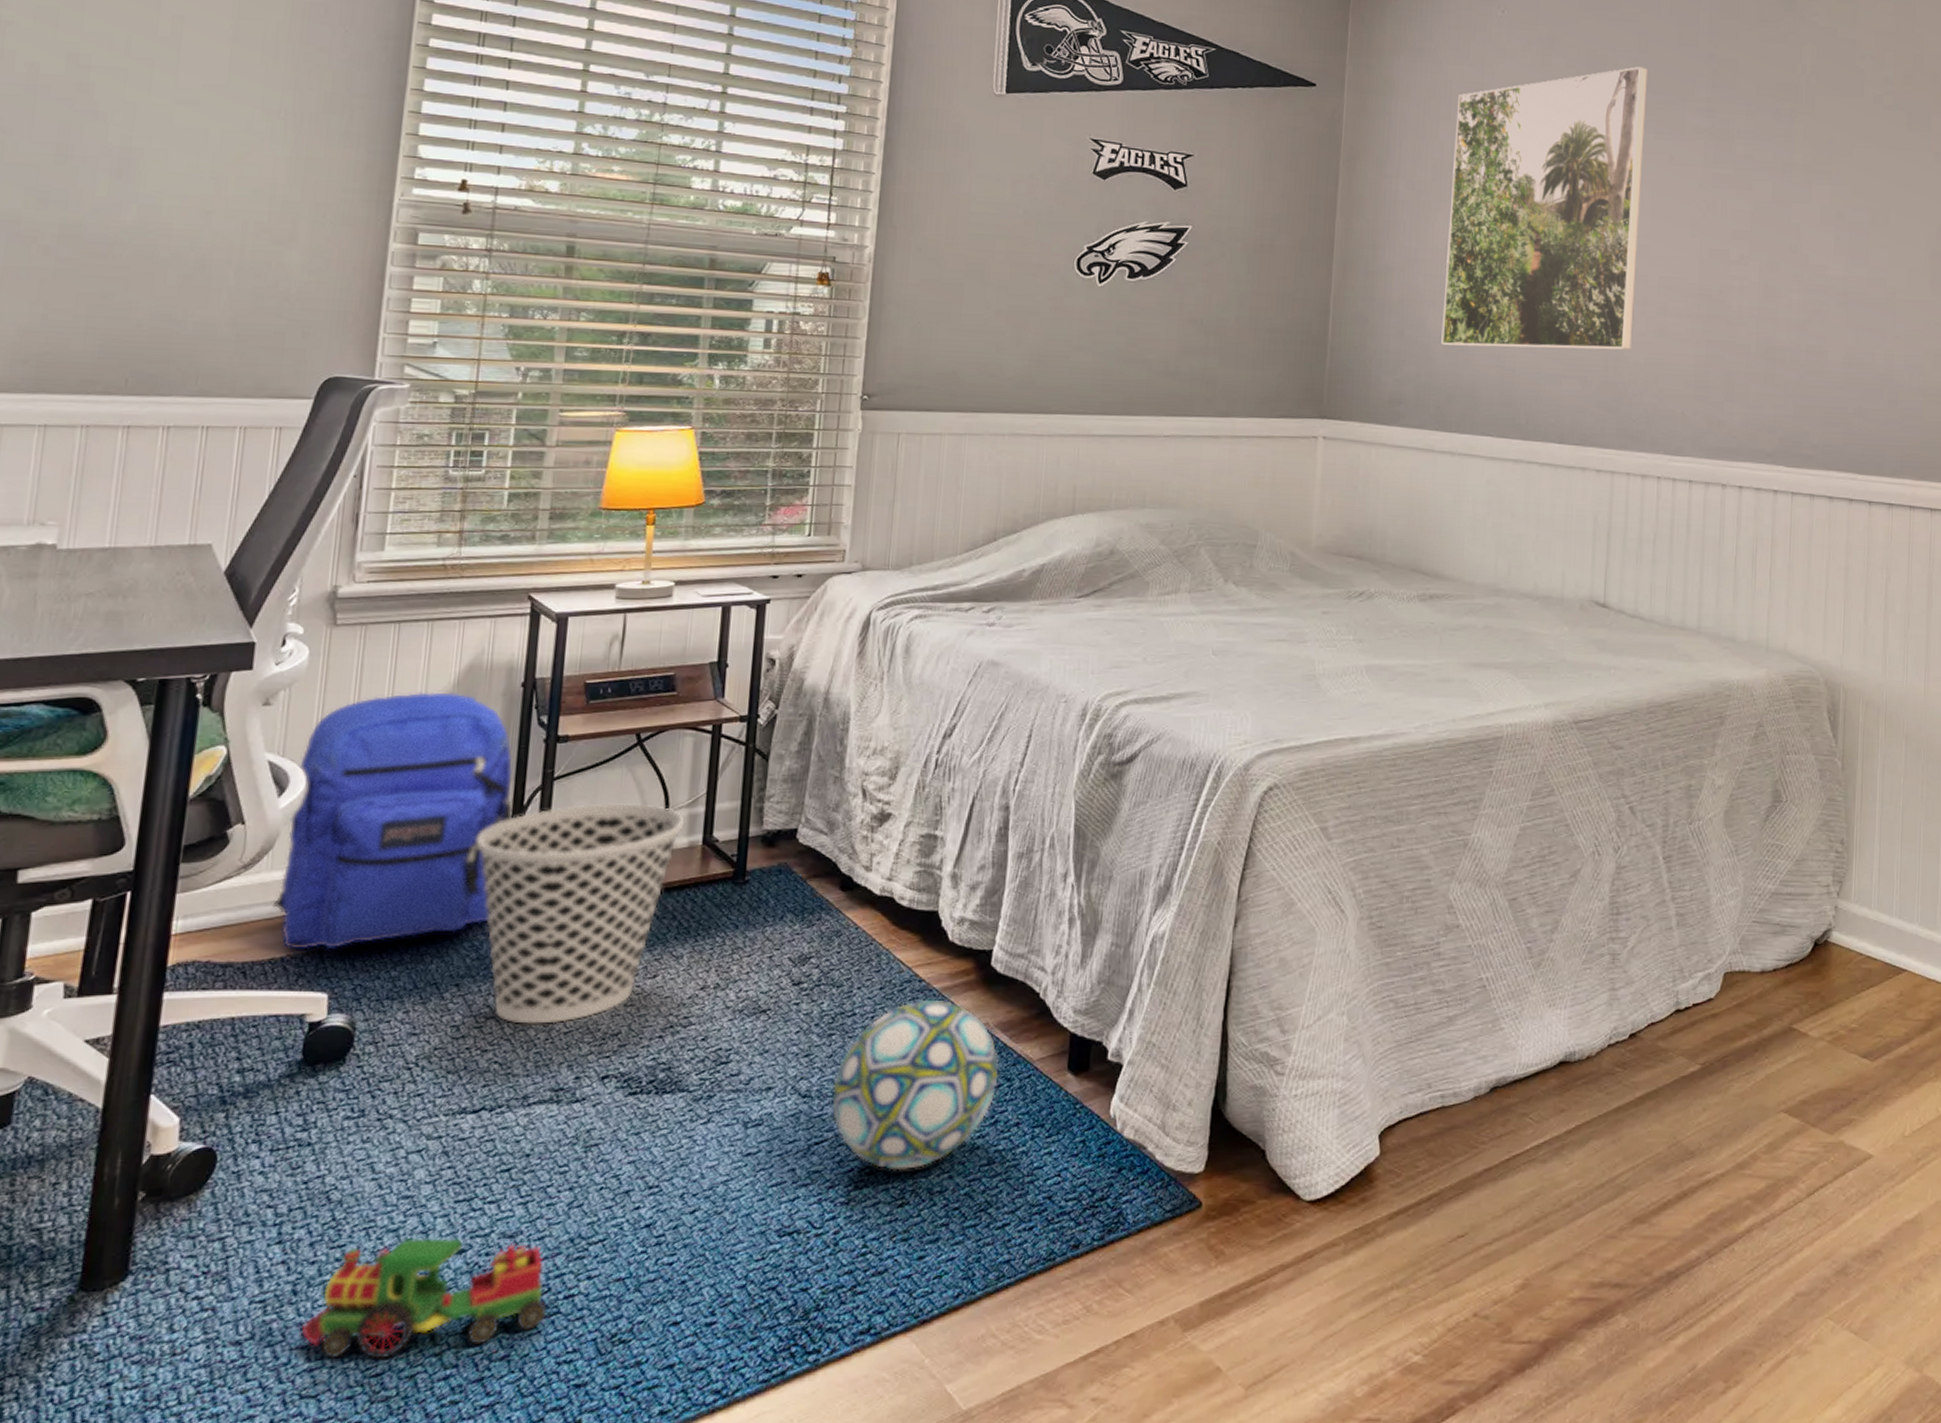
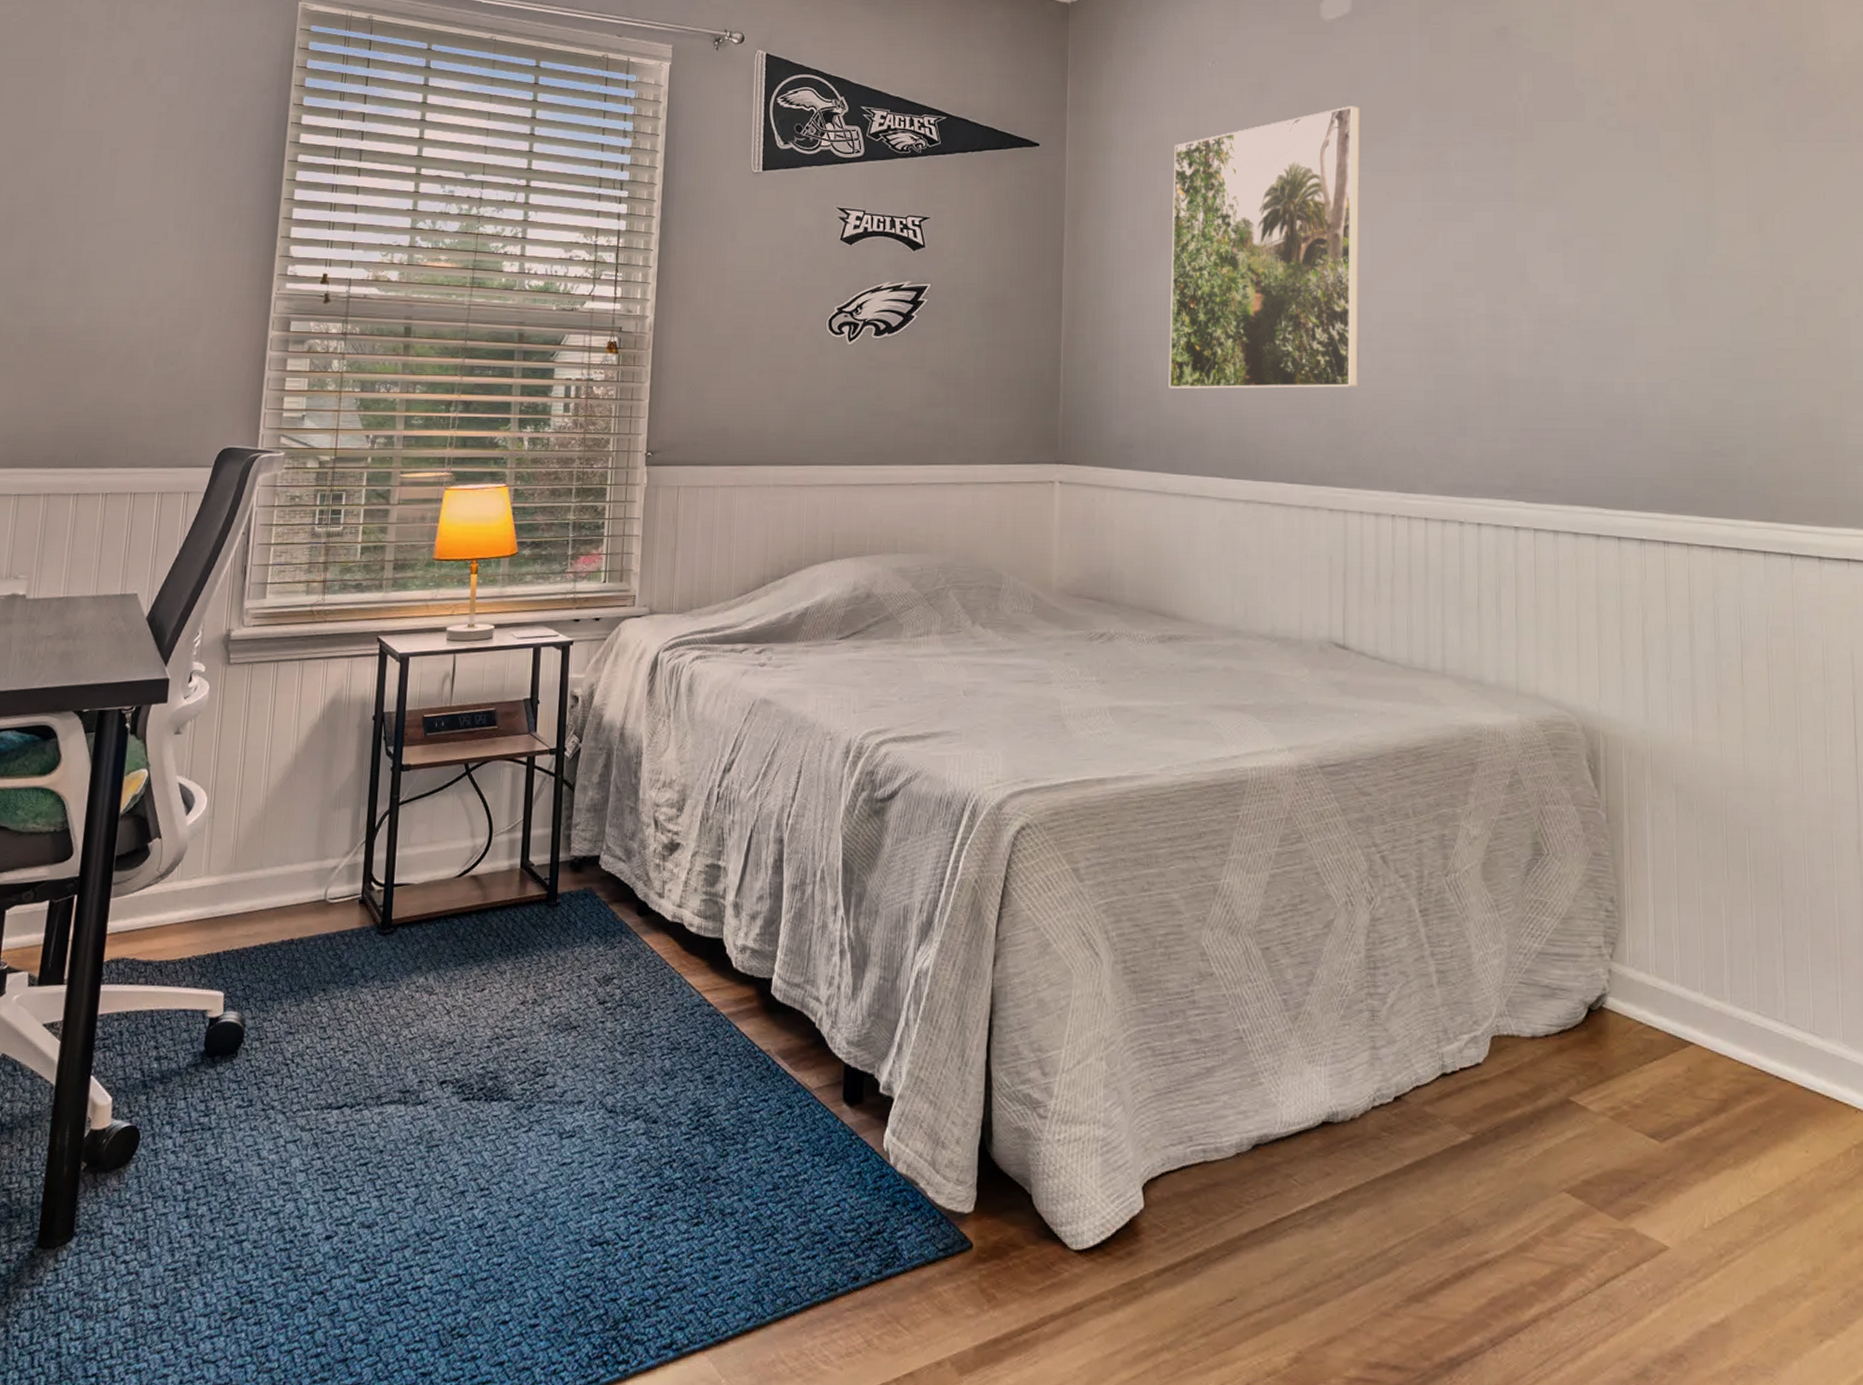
backpack: present [272,692,514,950] -> none [181,723,367,953]
toy train: present [300,1238,548,1359] -> none [203,1222,399,1333]
wastebasket: present [476,803,685,1024] -> none [338,827,506,1030]
ball: present [831,999,999,1170] -> none [634,1023,781,1189]

